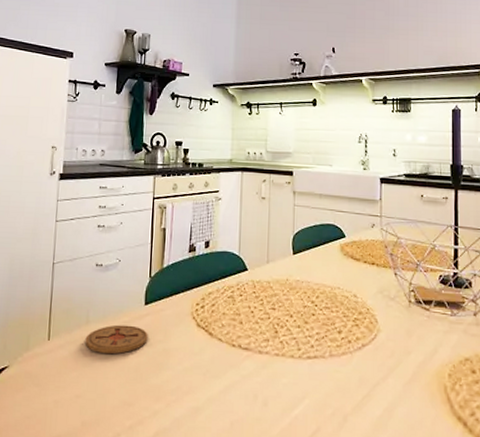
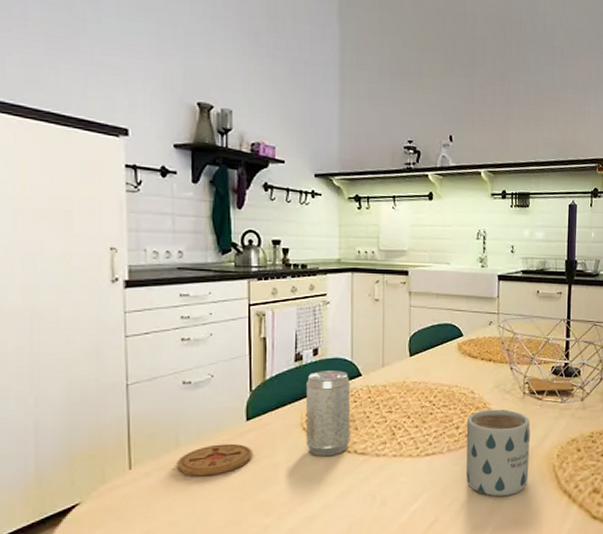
beverage can: none [195,263,237,348] -> present [306,370,351,457]
mug: none [348,315,418,414] -> present [466,409,531,497]

